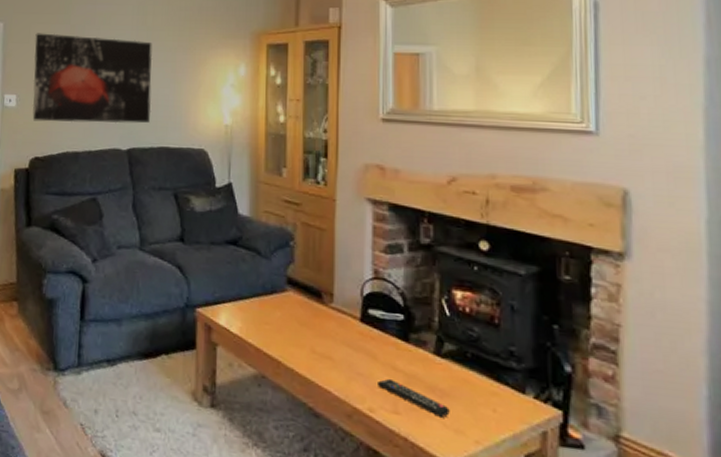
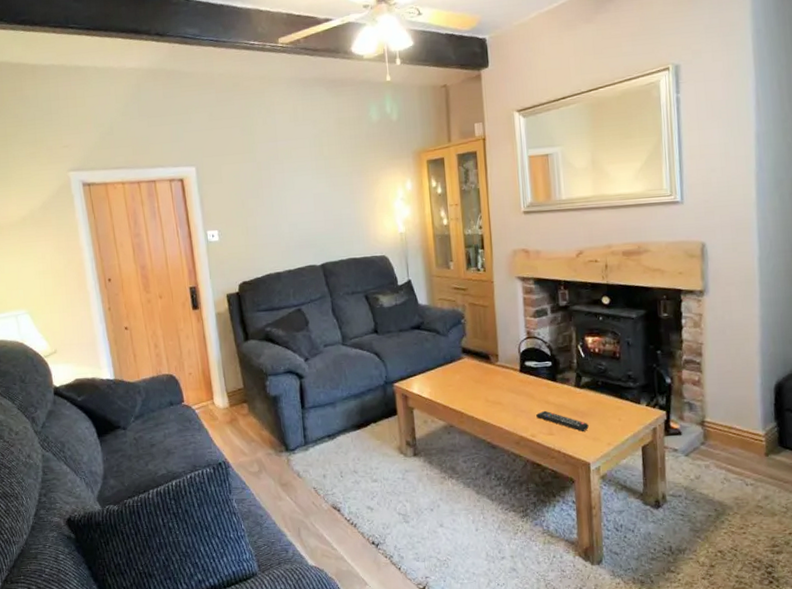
wall art: present [32,33,153,124] -> none [226,169,337,251]

